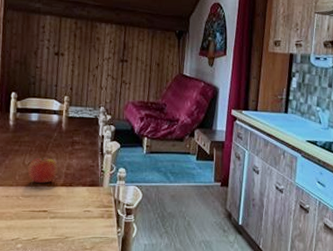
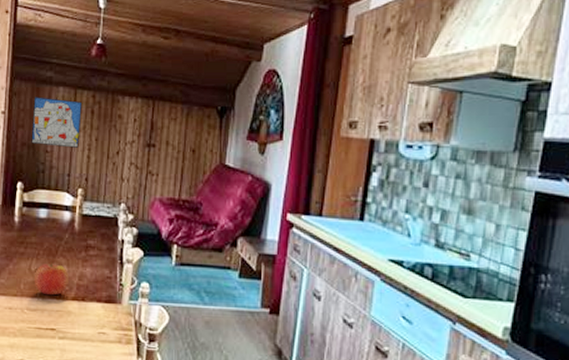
wall art: none [23,23,66,64] -> present [31,97,82,148]

